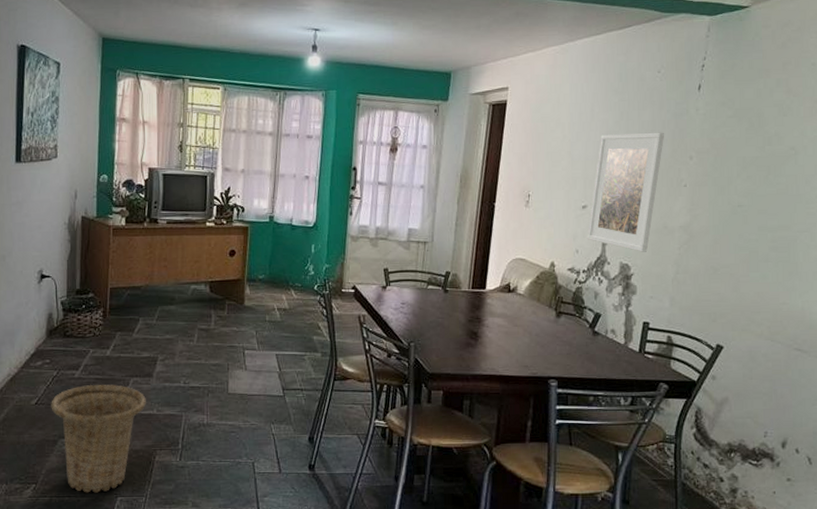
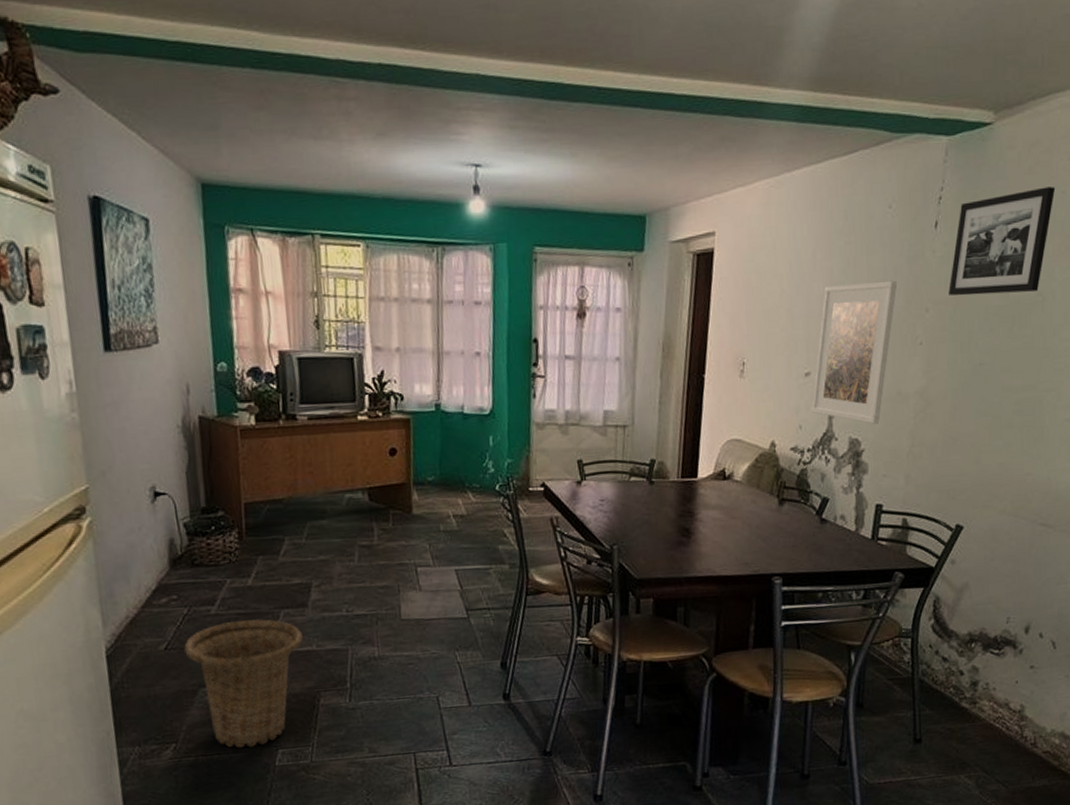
picture frame: none [710,59,806,147] -> present [948,187,1056,296]

